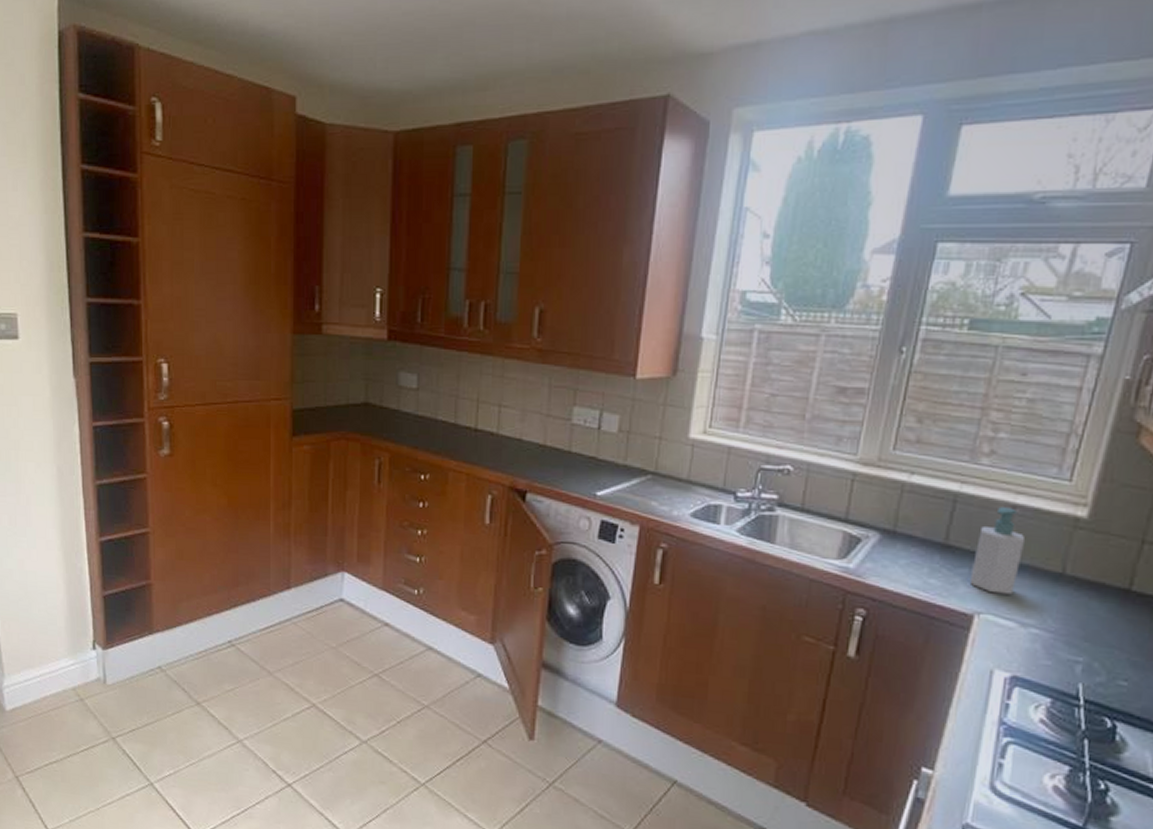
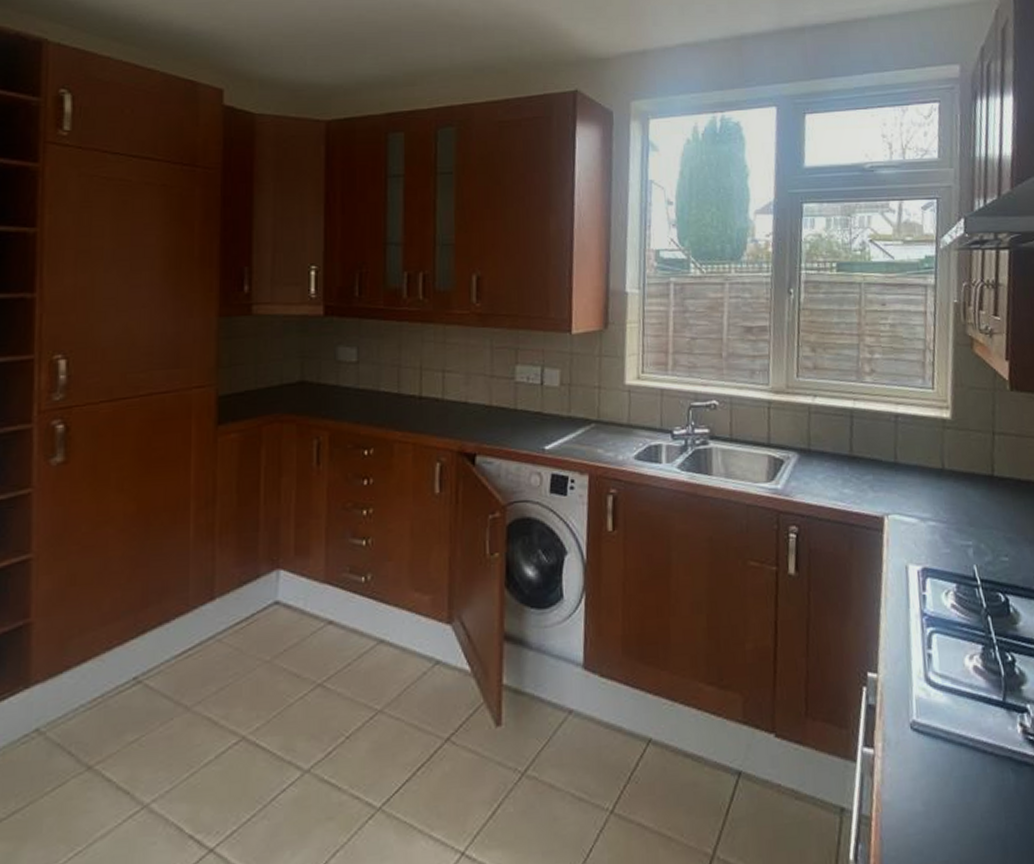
soap bottle: present [969,507,1026,595] -> none [874,417,911,495]

